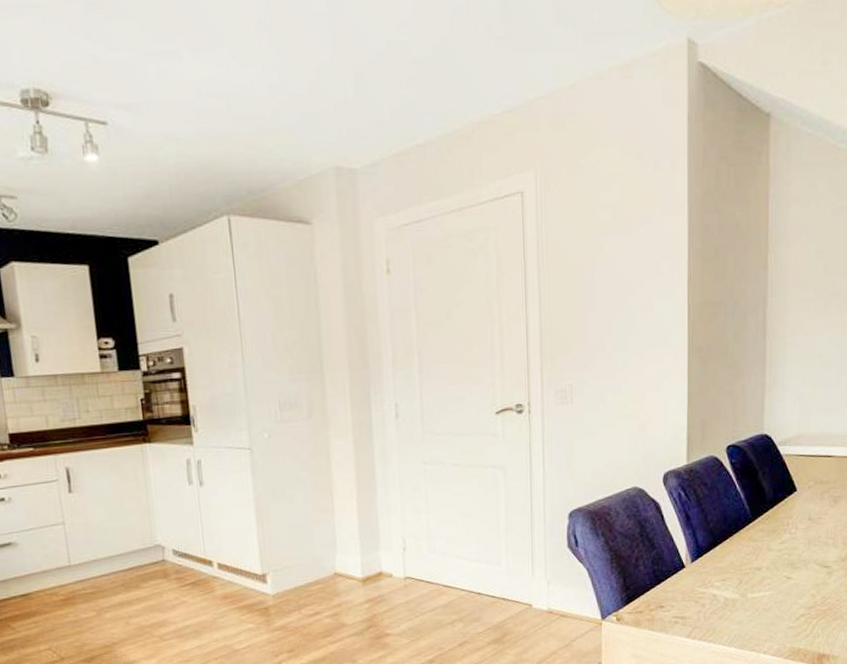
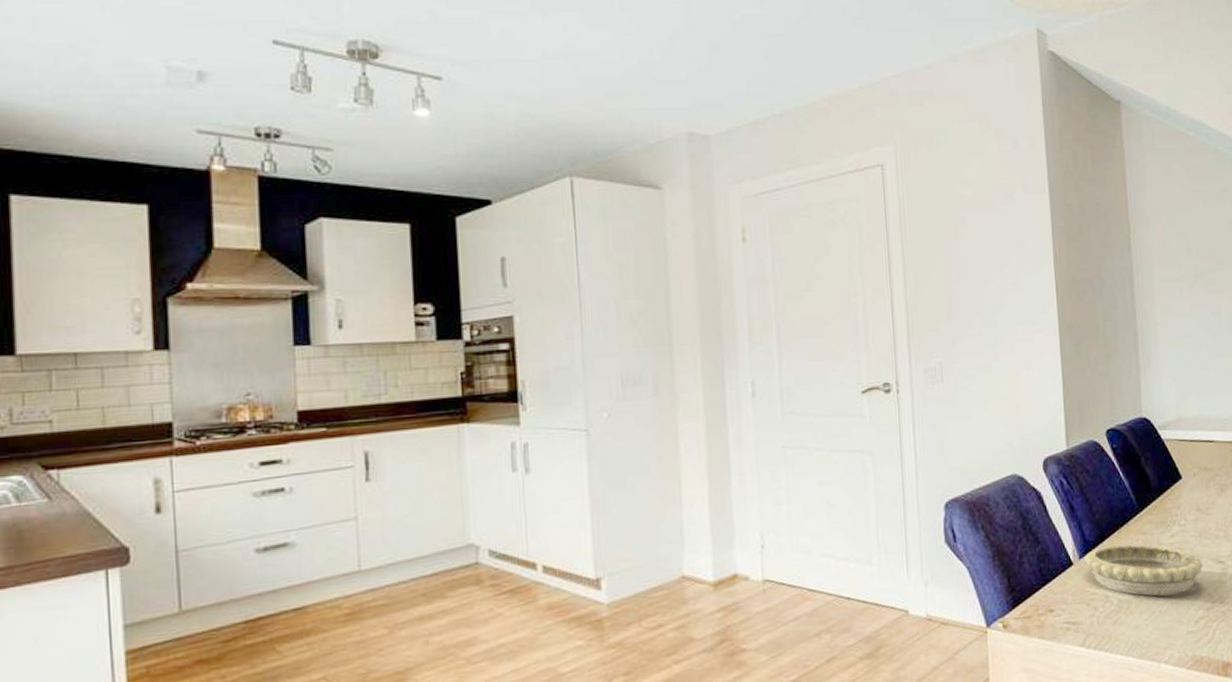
decorative bowl: none [696,550,809,595] -> present [1084,544,1204,596]

